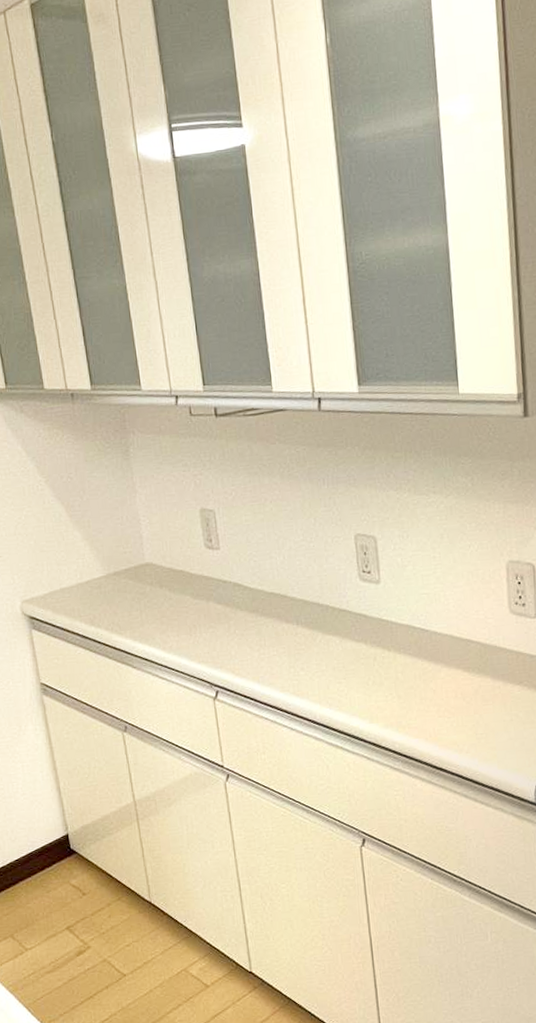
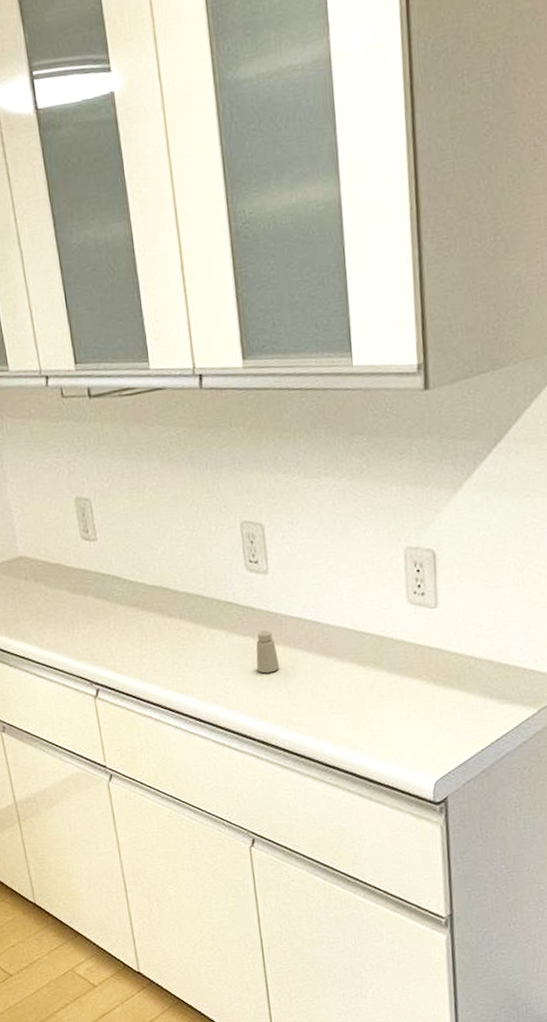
saltshaker: none [368,637,390,678] -> present [256,630,279,674]

